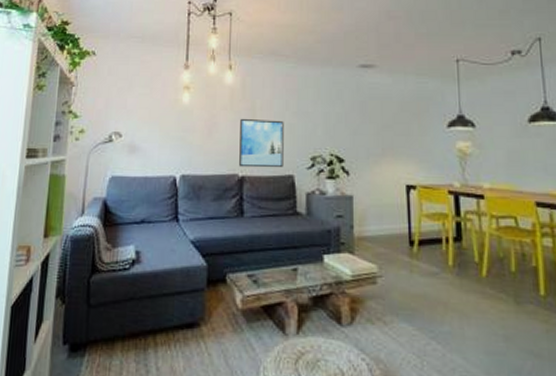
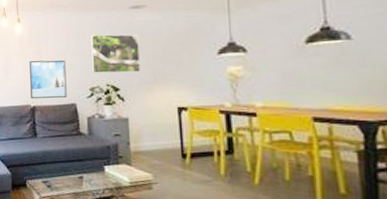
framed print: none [315,93,368,142] -> present [91,34,140,73]

